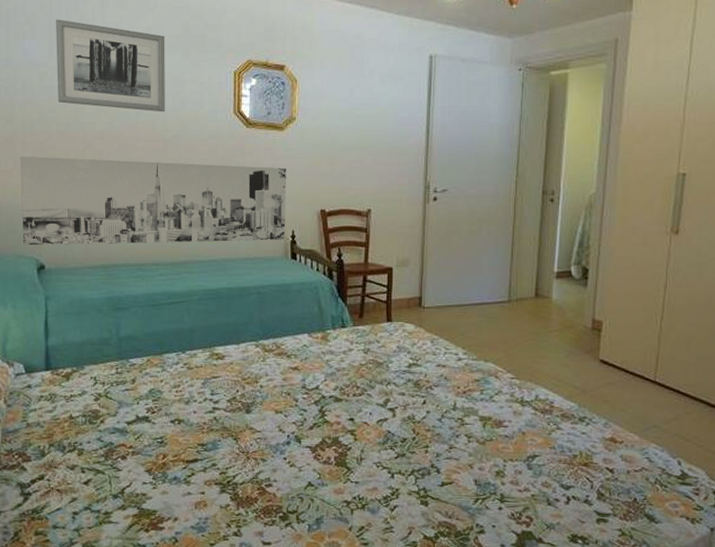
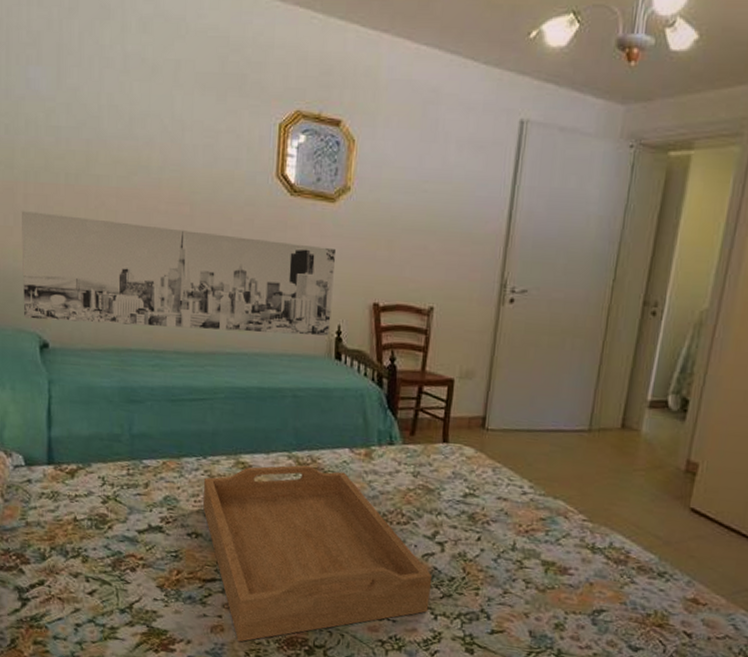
wall art: present [56,19,165,112] -> none [66,42,198,169]
serving tray: none [184,351,387,515] -> present [203,465,433,642]

